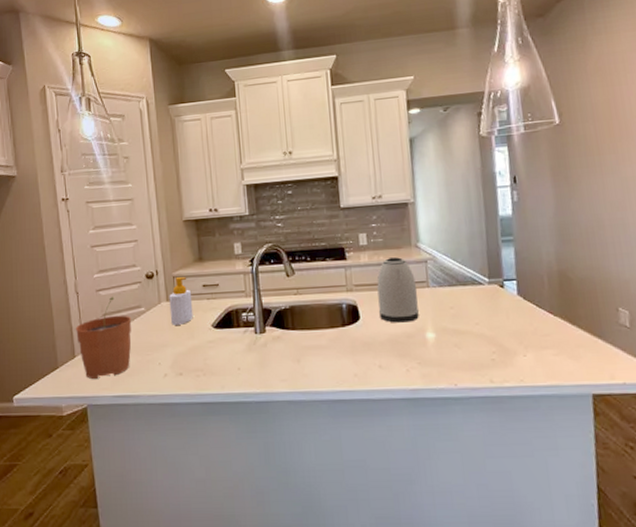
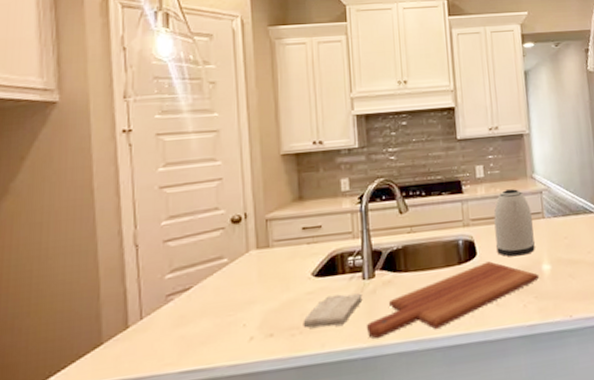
plant pot: present [75,297,132,380] -> none [130,248,210,354]
soap bottle: present [169,277,193,325] -> none [260,219,290,277]
washcloth: none [206,345,255,372] -> present [303,293,363,328]
cutting board: none [258,326,423,387] -> present [366,261,540,339]

